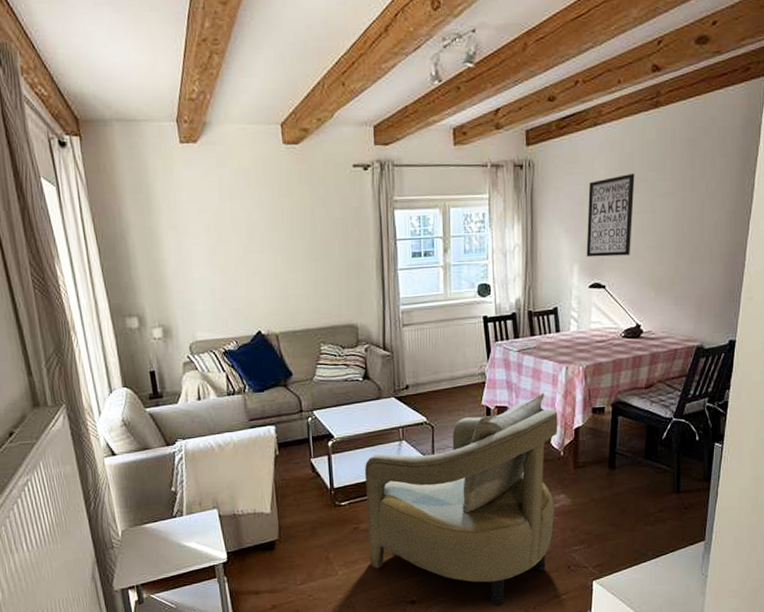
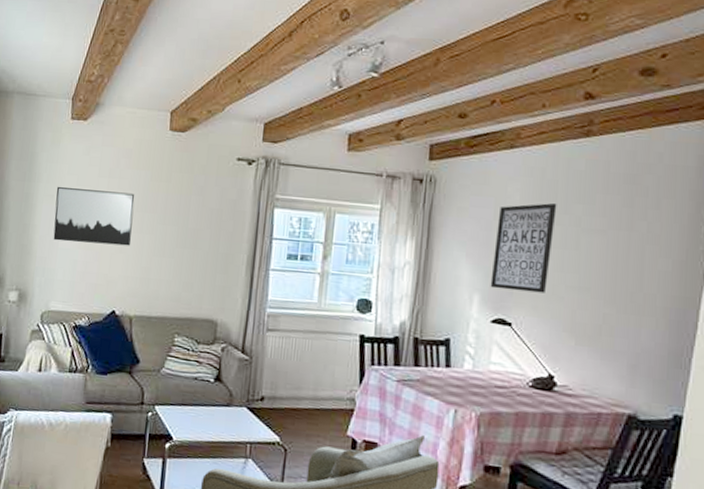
wall art: none [179,213,265,272] -> present [53,186,135,246]

